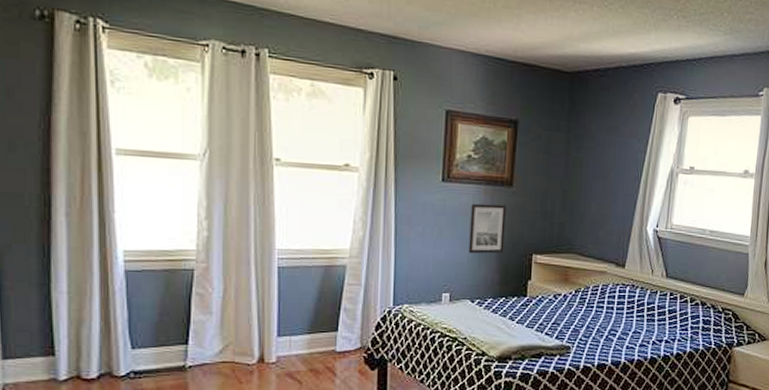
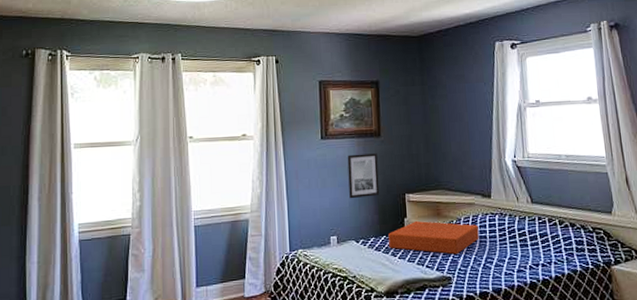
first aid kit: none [507,285,607,324] -> present [388,221,479,255]

